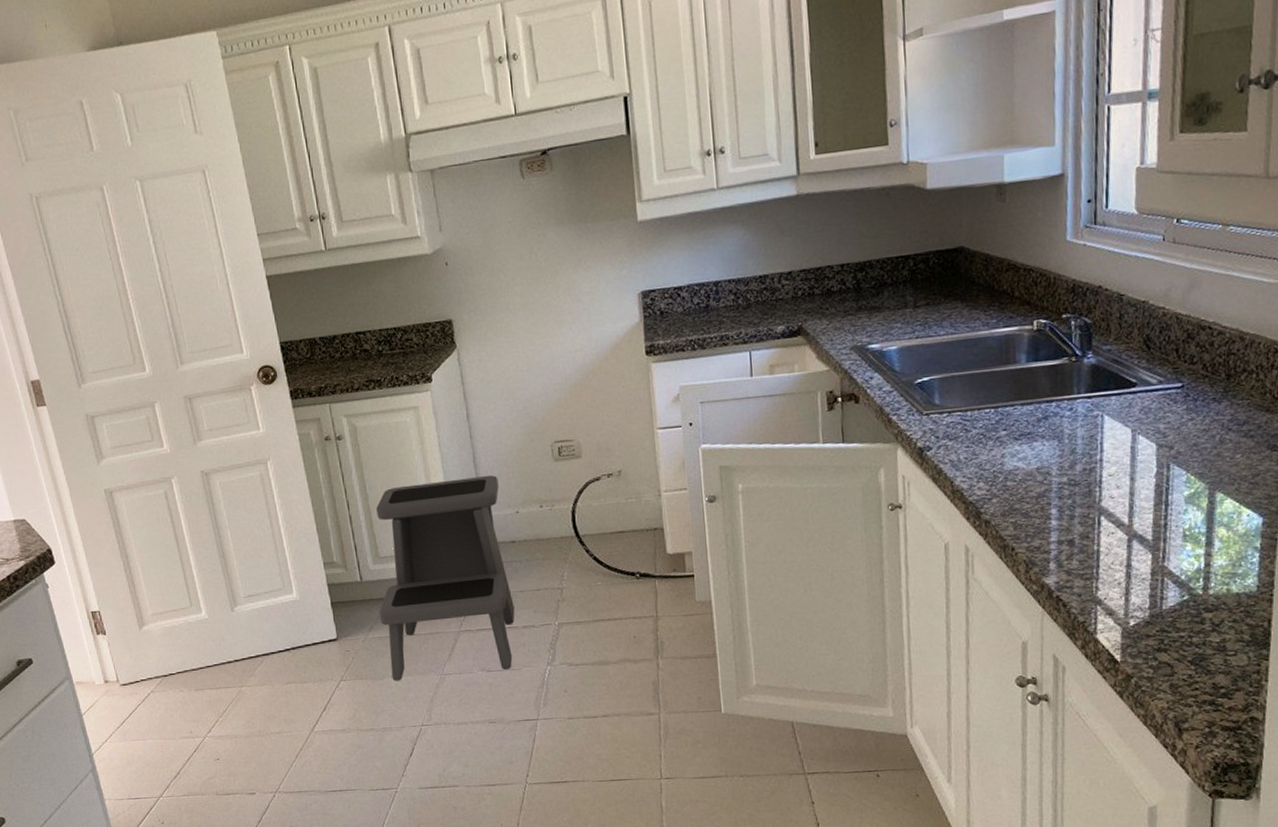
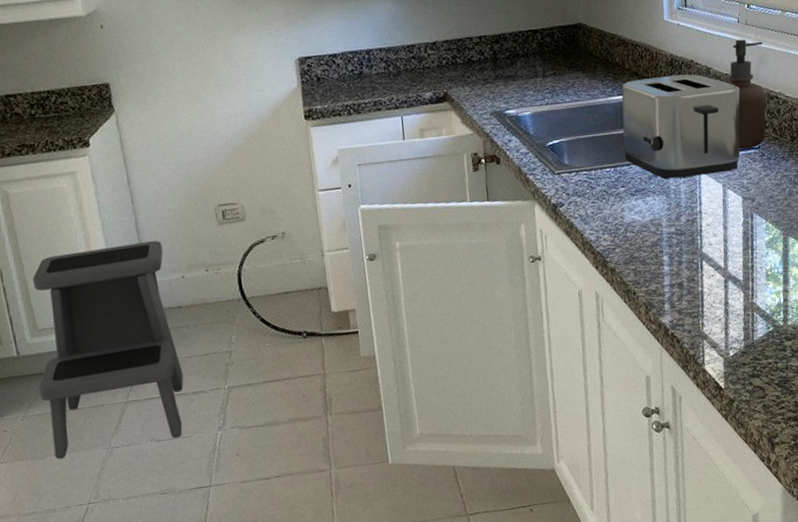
toaster: none [1007,302,1161,423] -> present [621,74,741,180]
soap dispenser: none [1145,259,1196,389] -> present [728,39,766,149]

